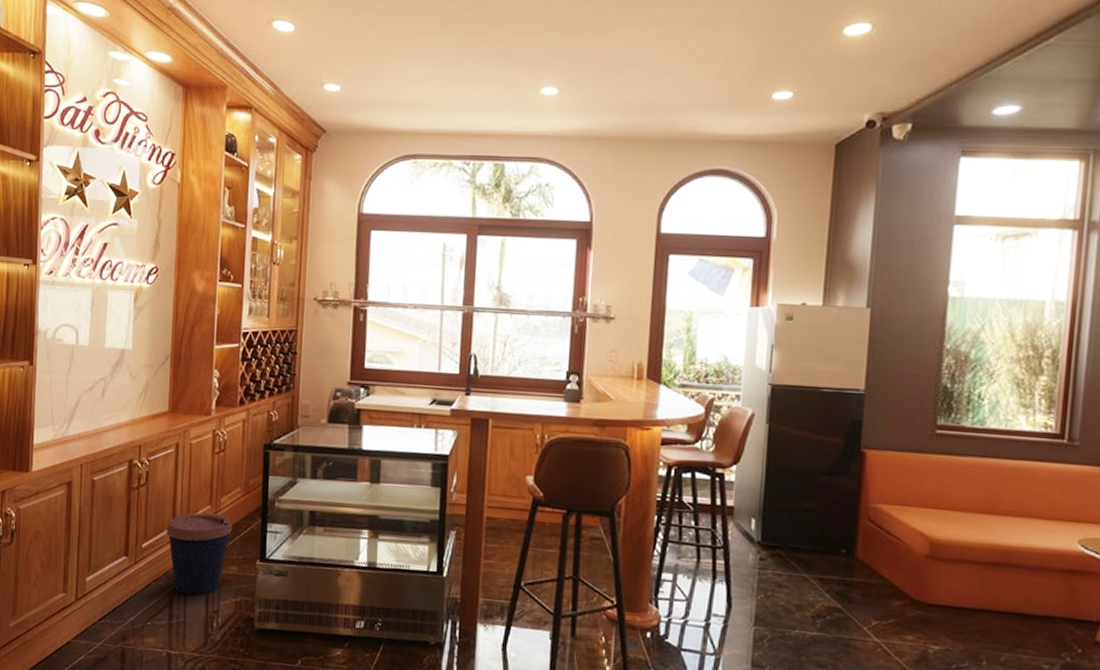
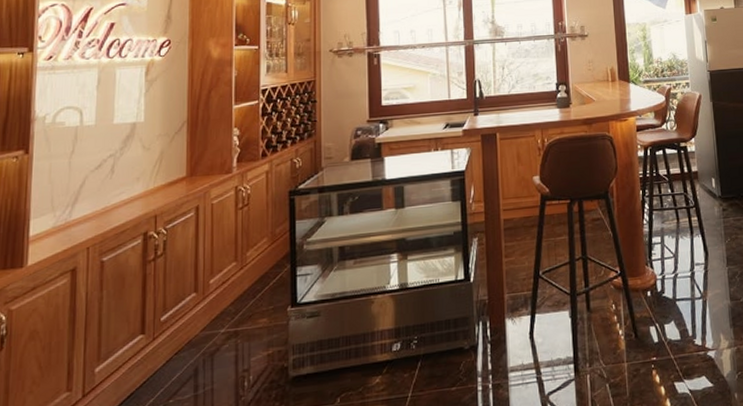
coffee cup: present [166,513,232,596] -> none [188,269,260,360]

